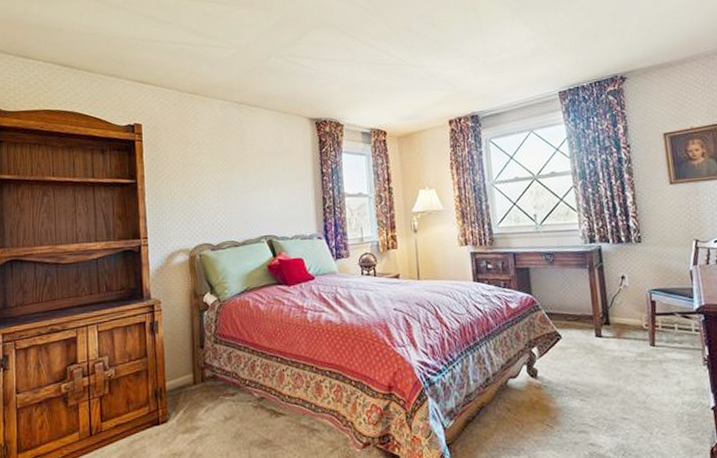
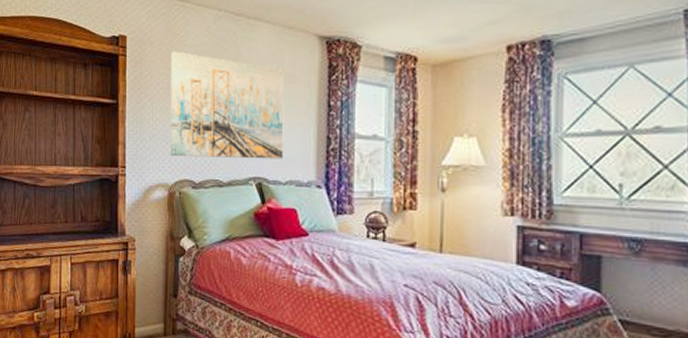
wall art: none [184,135,289,225] -> present [170,51,284,159]

